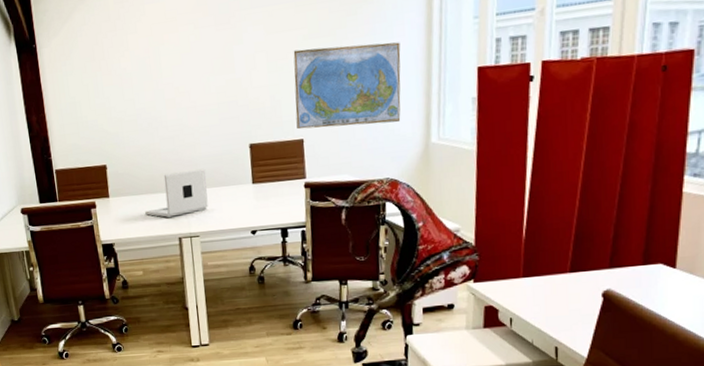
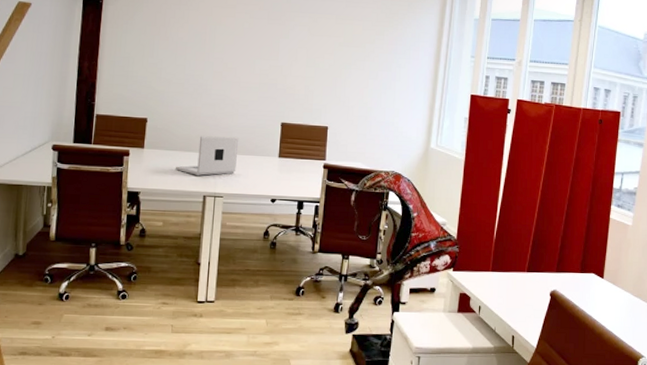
world map: present [293,42,401,130] -> none [324,53,415,126]

